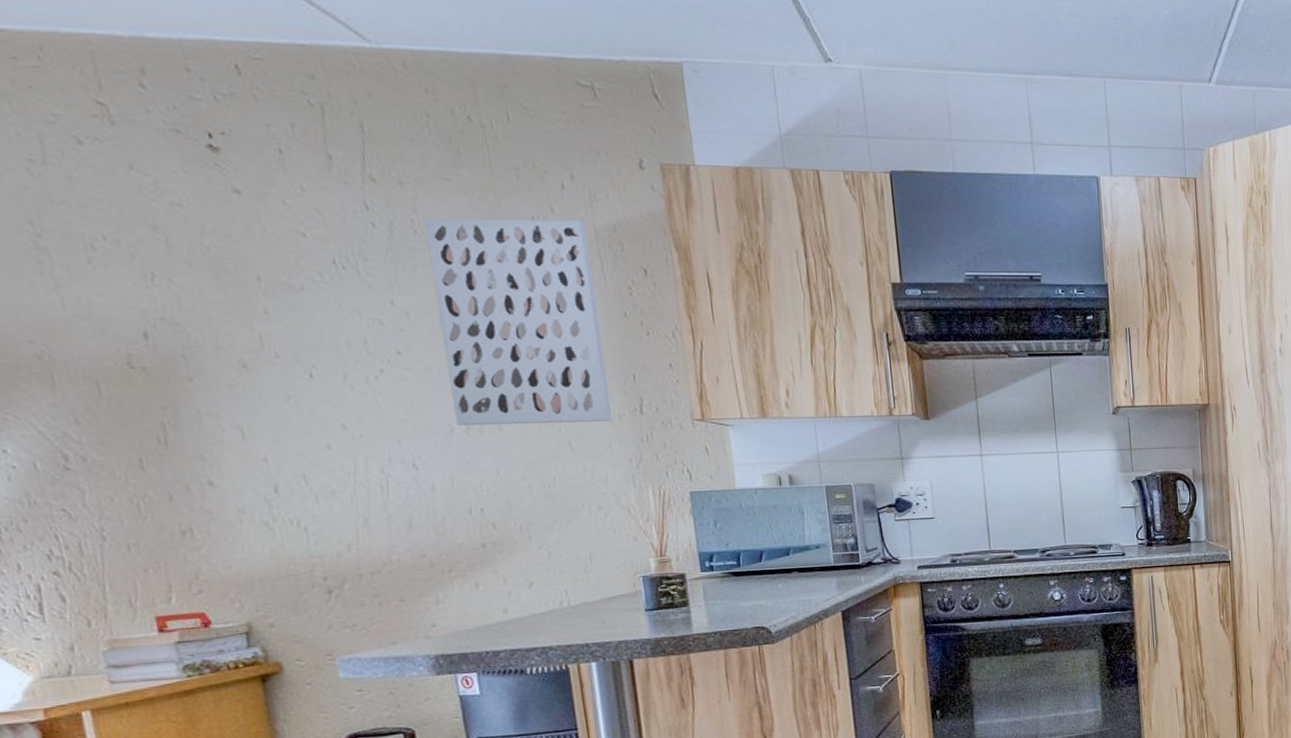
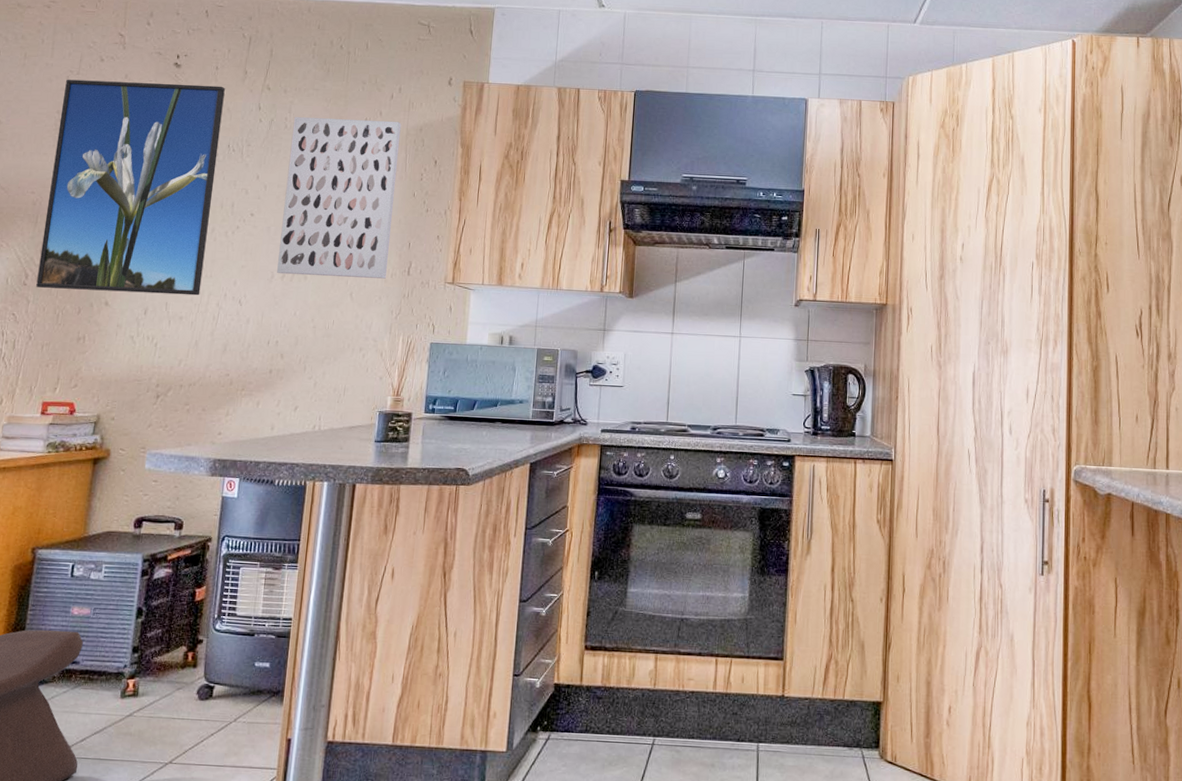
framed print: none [26,172,352,473] -> present [36,79,225,296]

